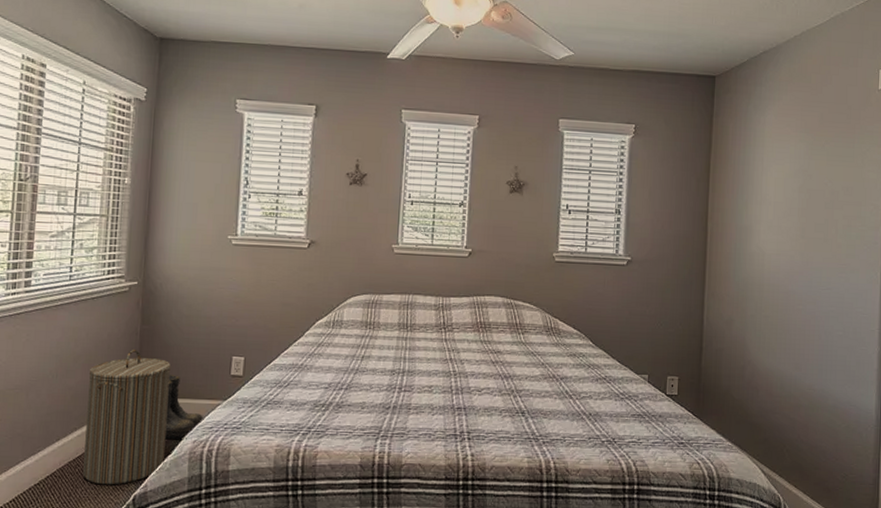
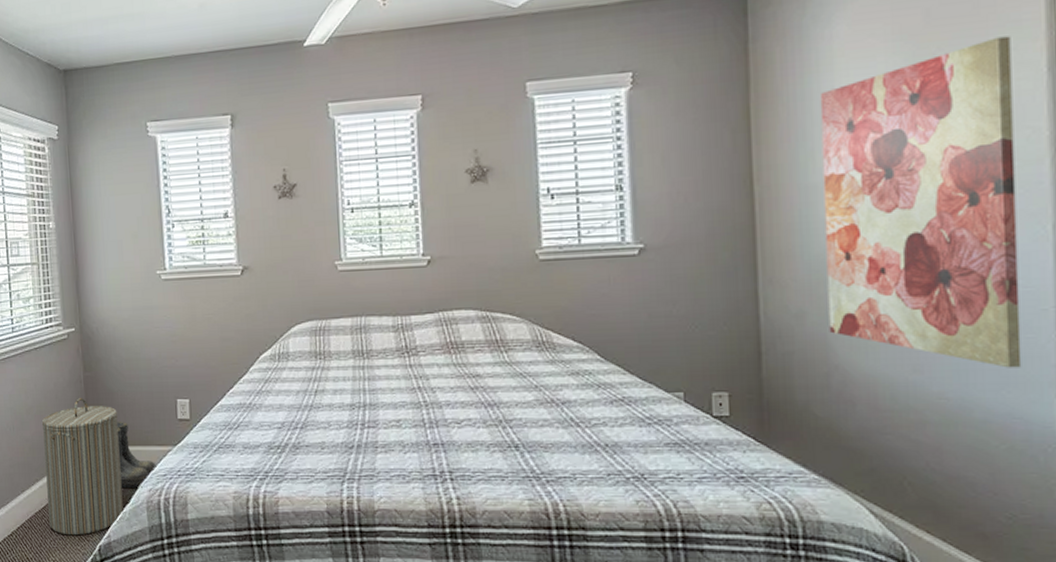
wall art: none [747,140,866,370] -> present [819,36,1022,368]

